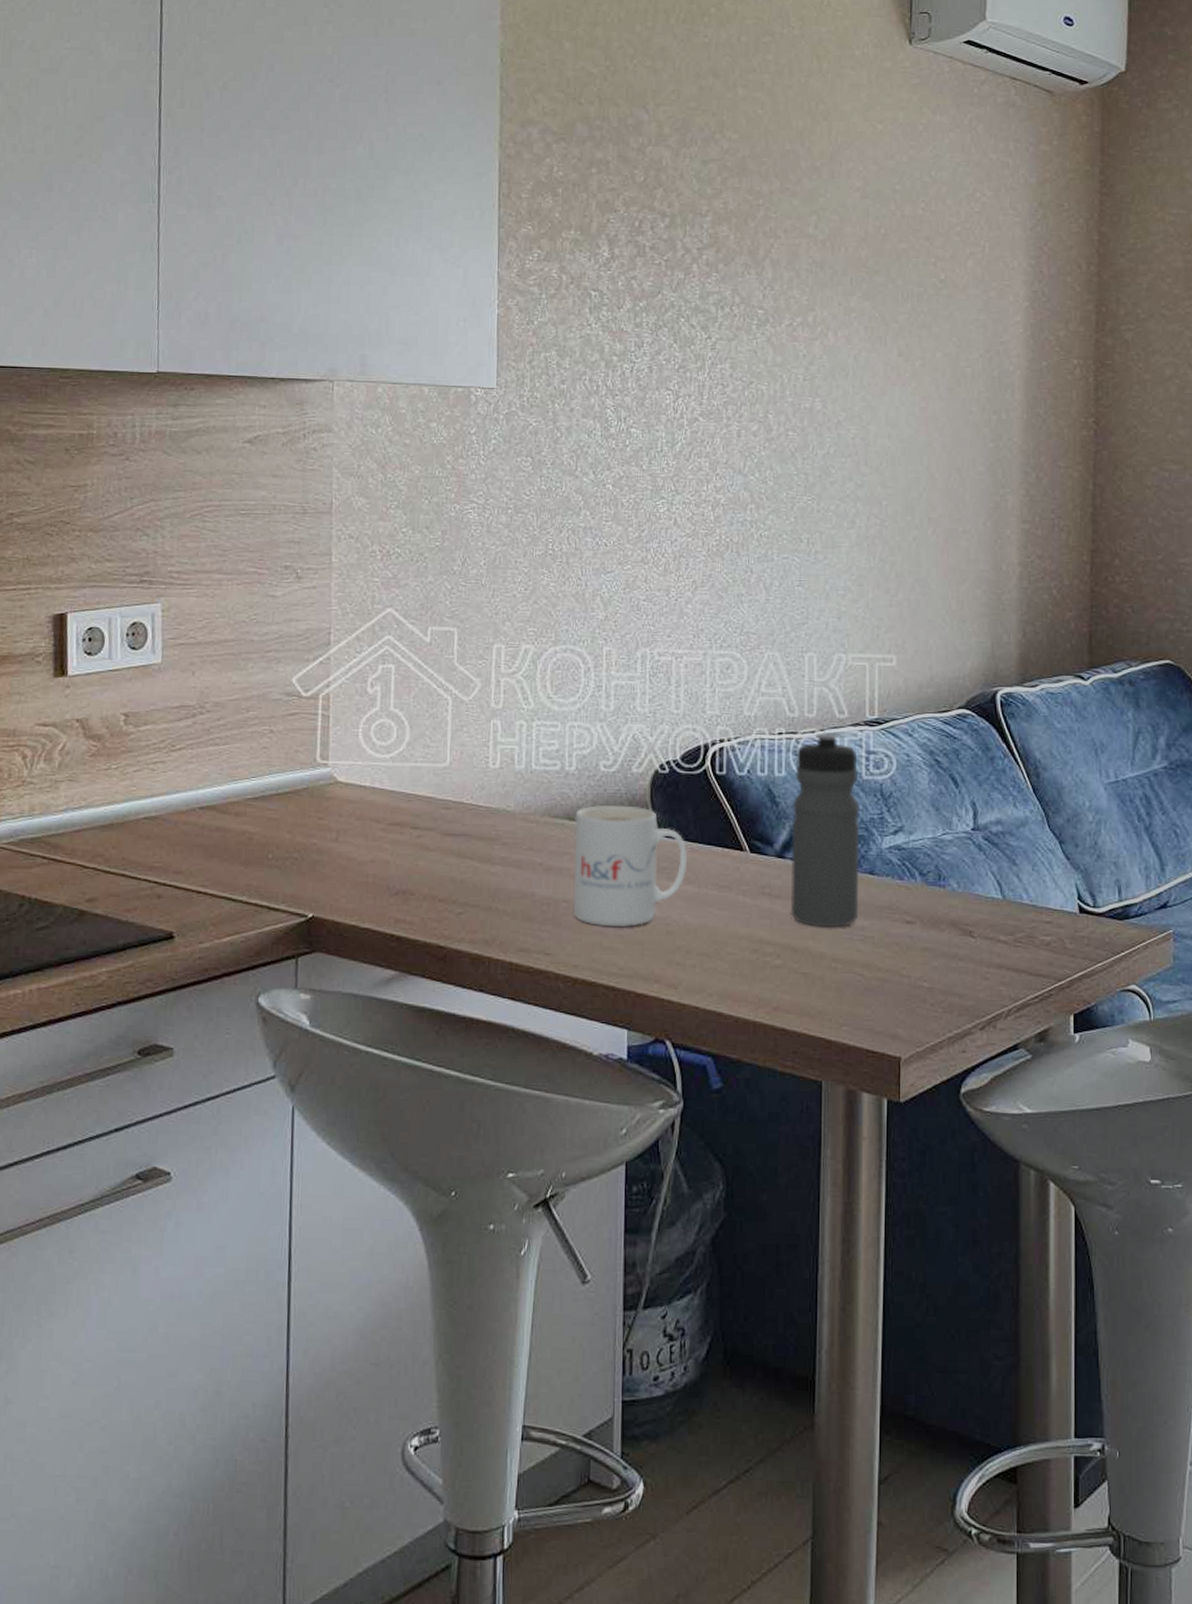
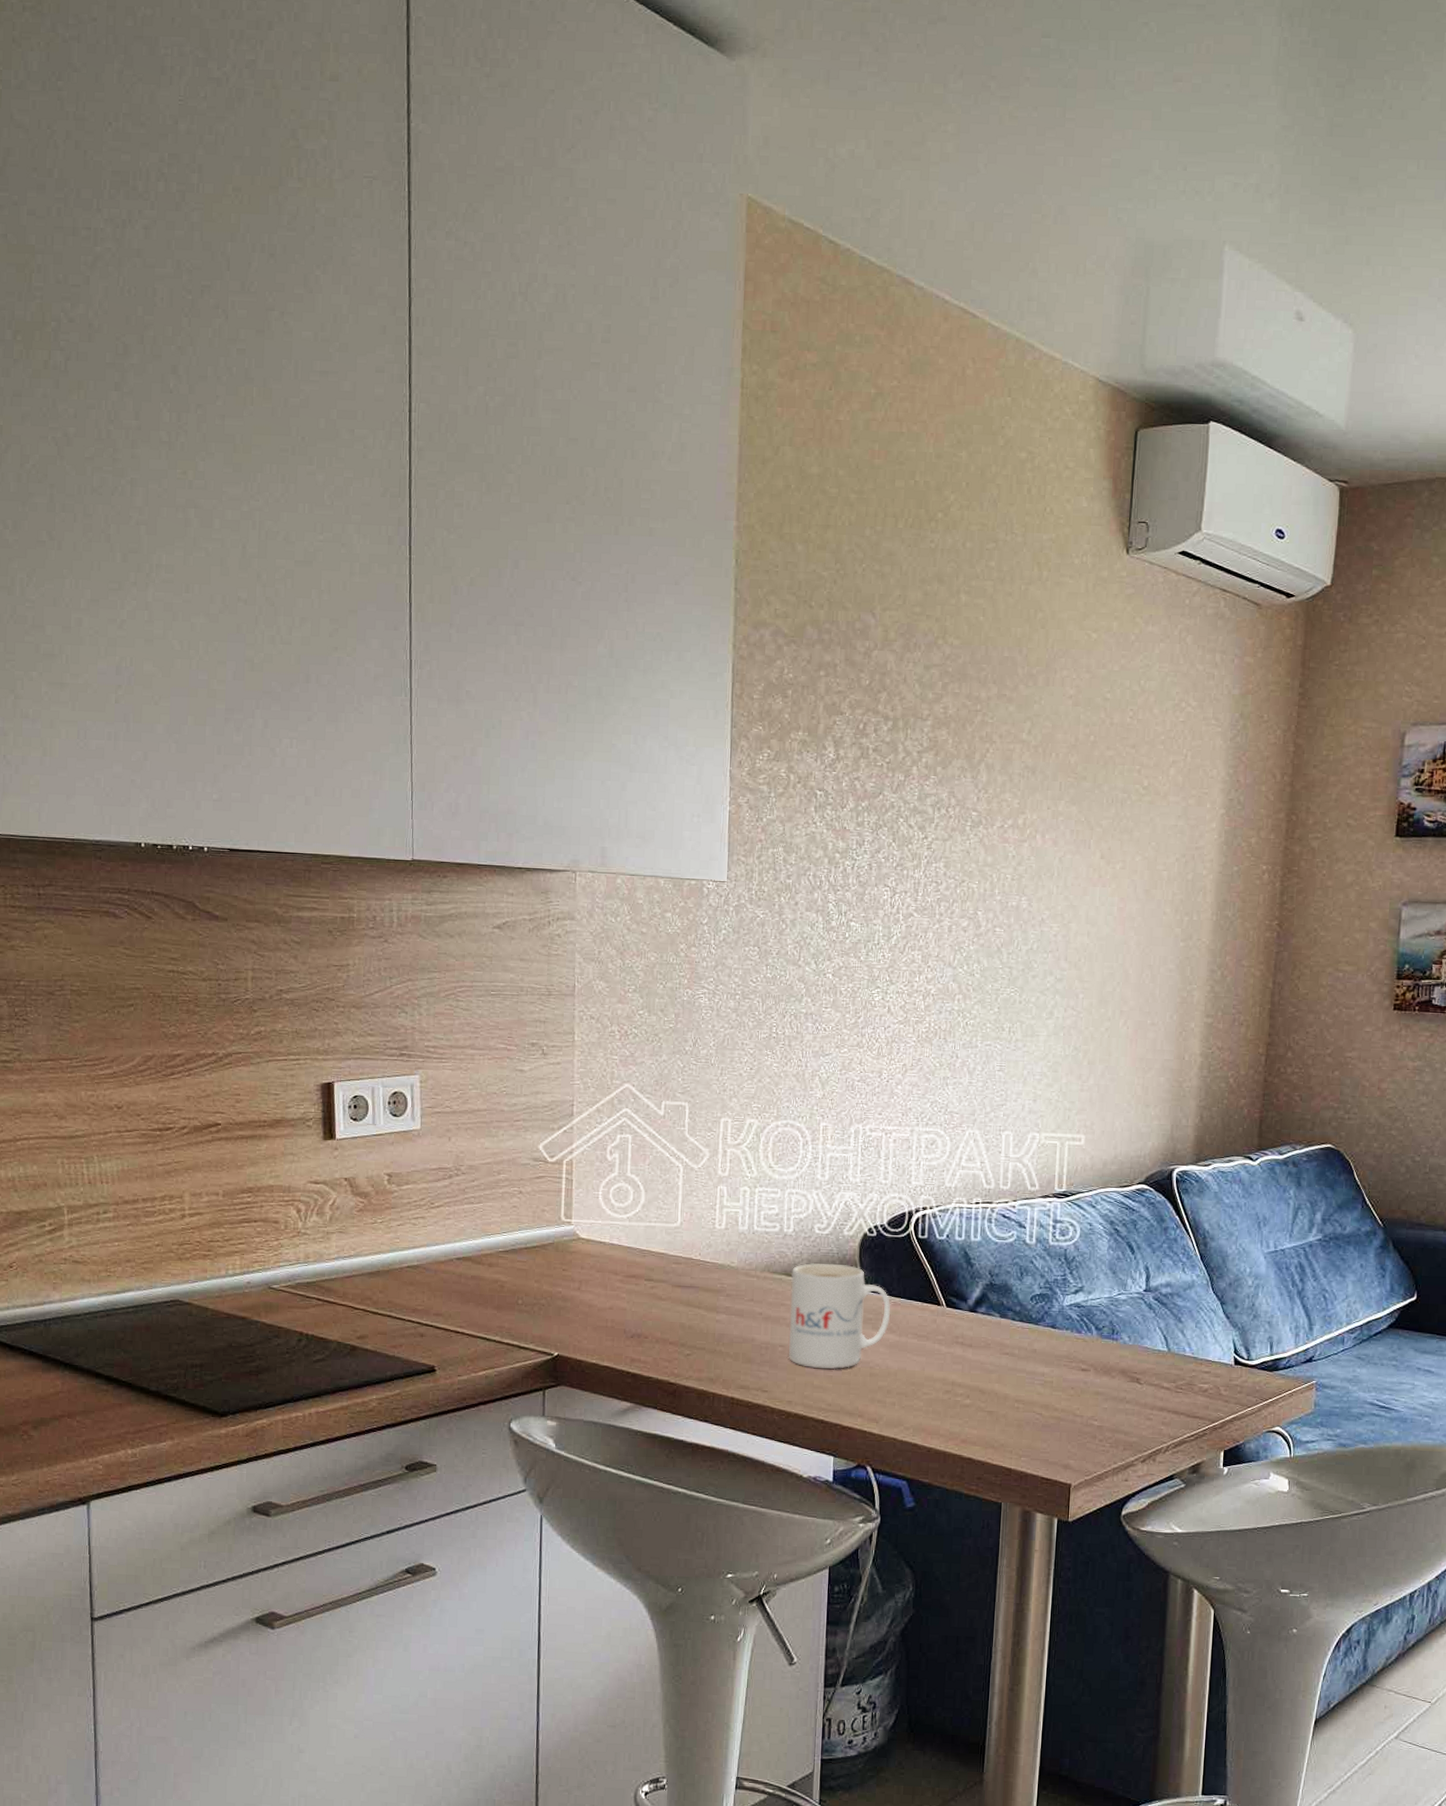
water bottle: present [790,731,860,928] -> none [979,1202,1046,1373]

